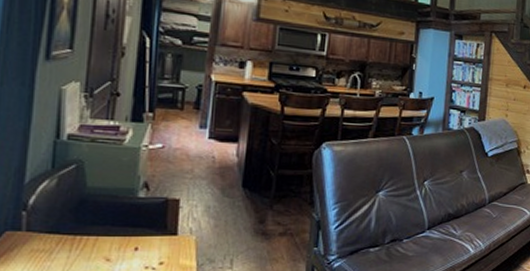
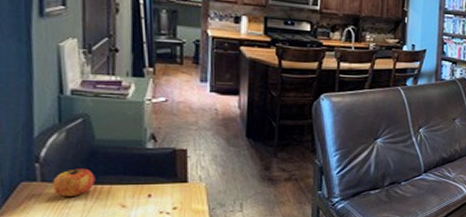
apple: none [37,216,82,249] -> present [52,167,96,198]

